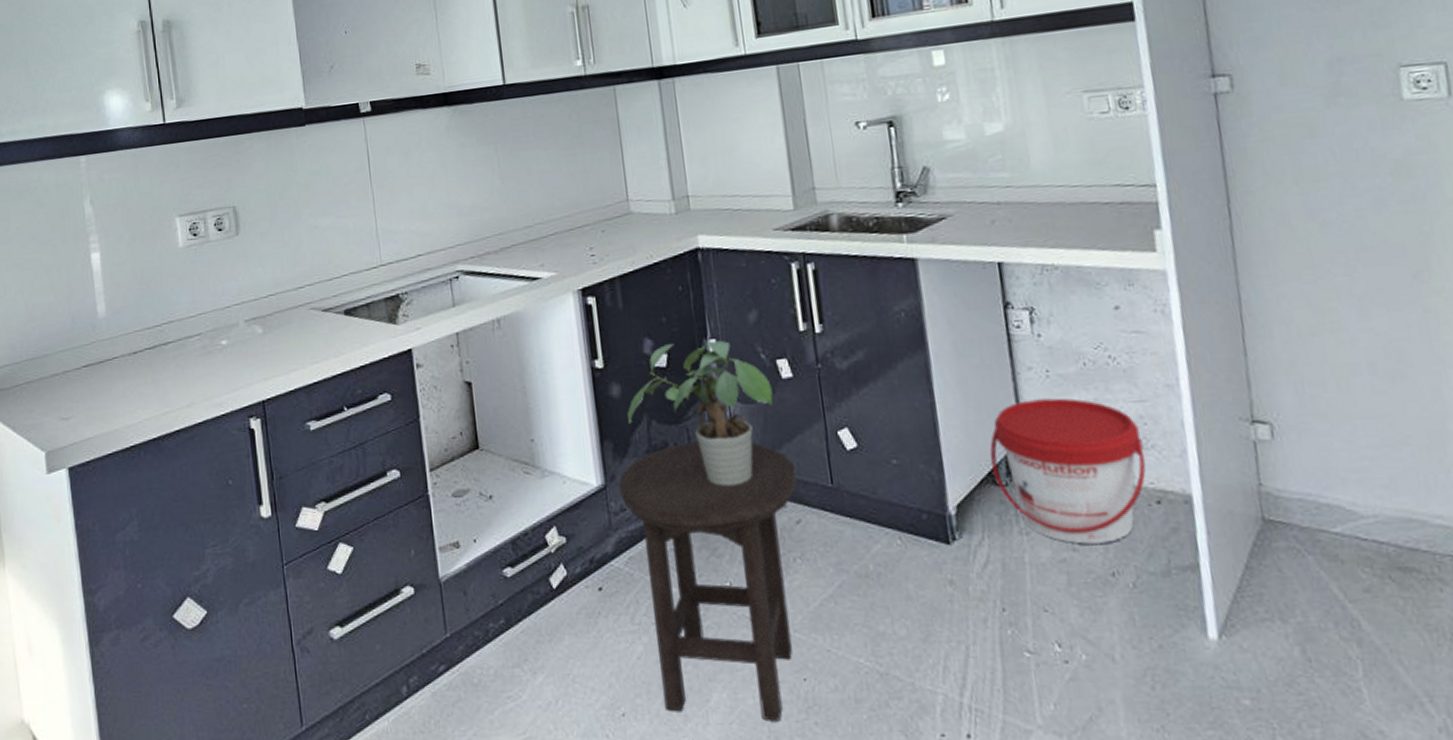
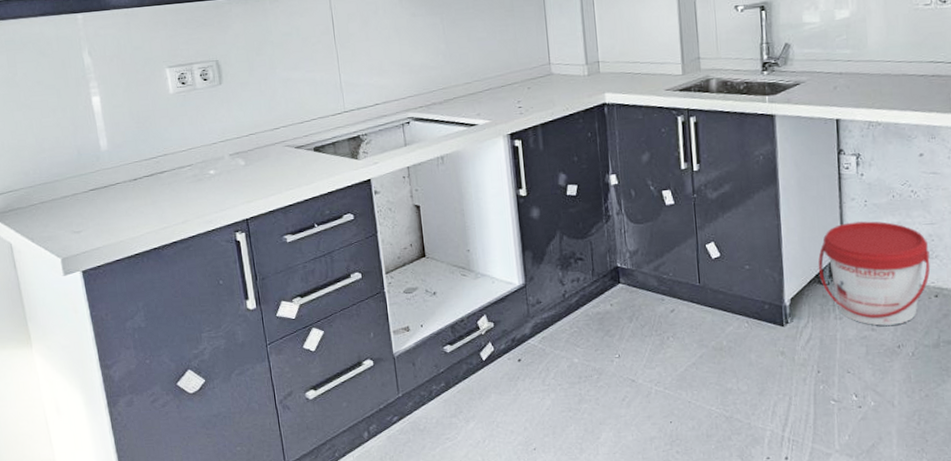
stool: present [618,441,797,721] -> none [536,252,673,451]
potted plant: present [627,340,773,486] -> none [544,175,658,285]

